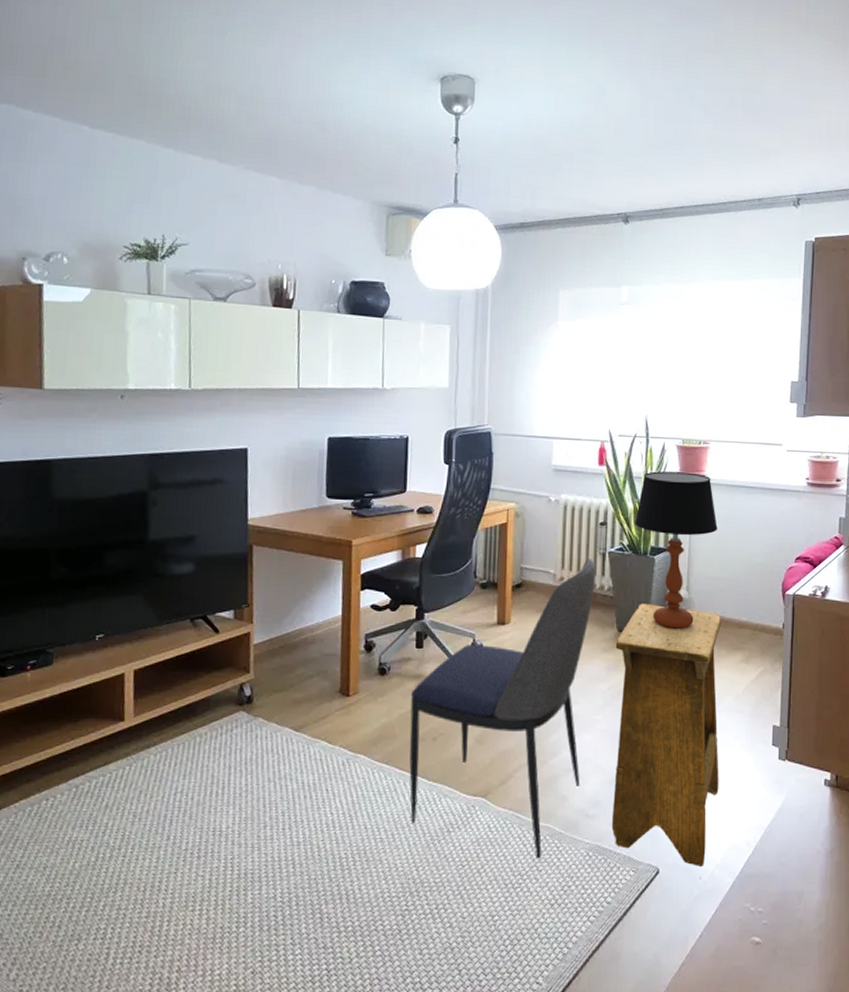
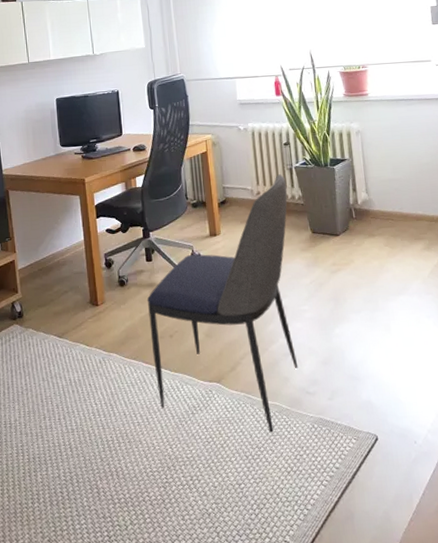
stool: present [611,603,722,866] -> none [311,207,421,432]
table lamp: present [634,471,718,629] -> none [313,93,385,227]

